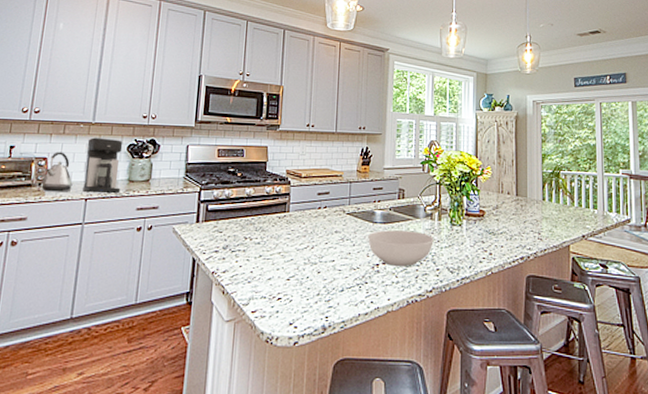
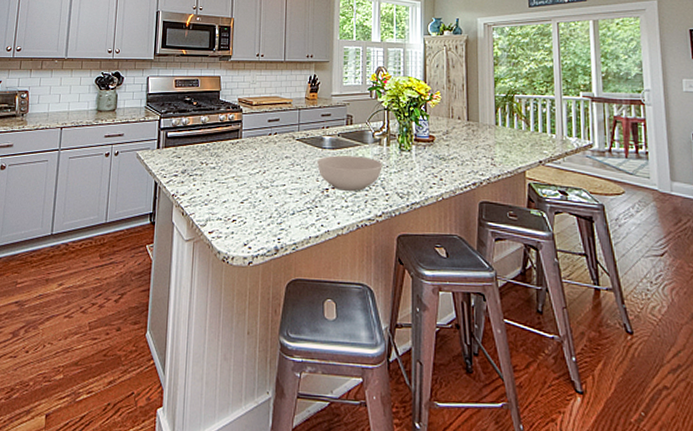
kettle: present [41,152,73,192] -> none [24,85,50,122]
coffee maker: present [83,137,123,194] -> none [58,72,92,123]

